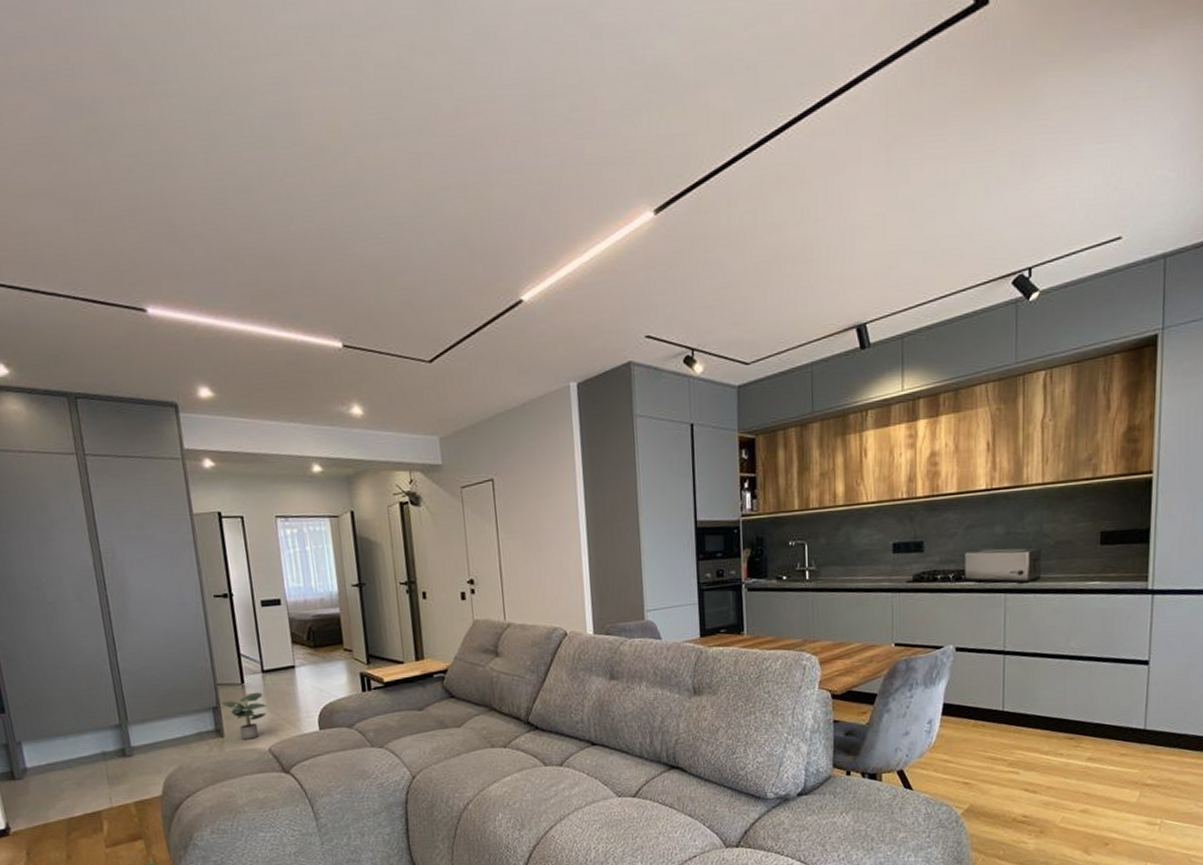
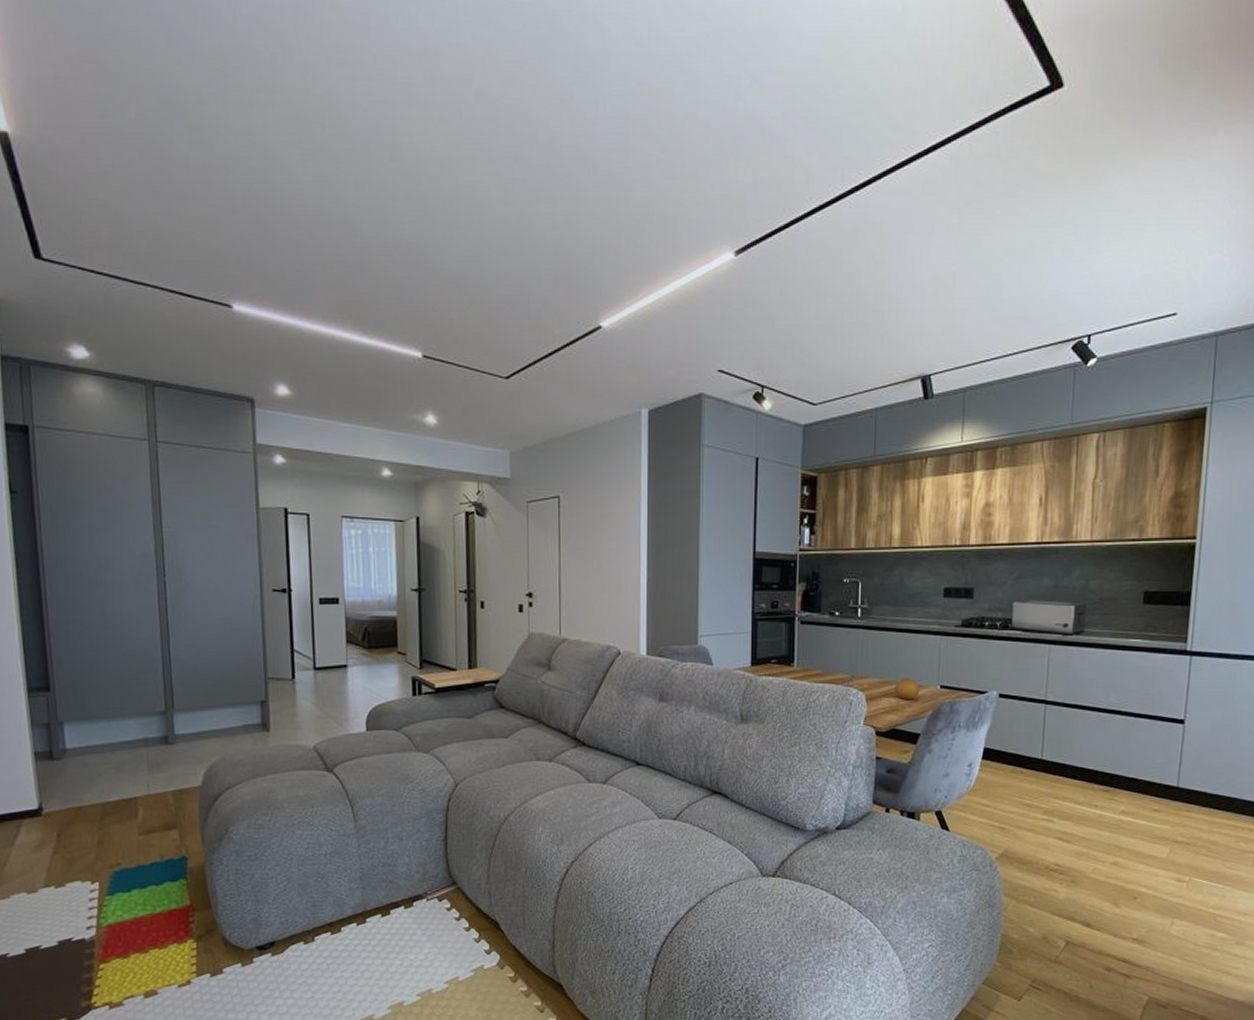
potted plant: present [221,692,268,740] -> none [270,689,316,735]
fruit: none [848,638,874,660] -> present [894,678,920,699]

